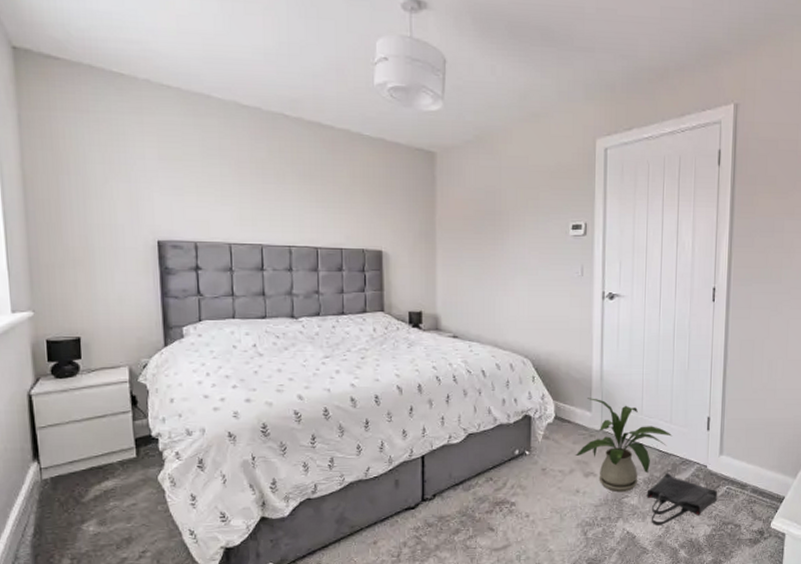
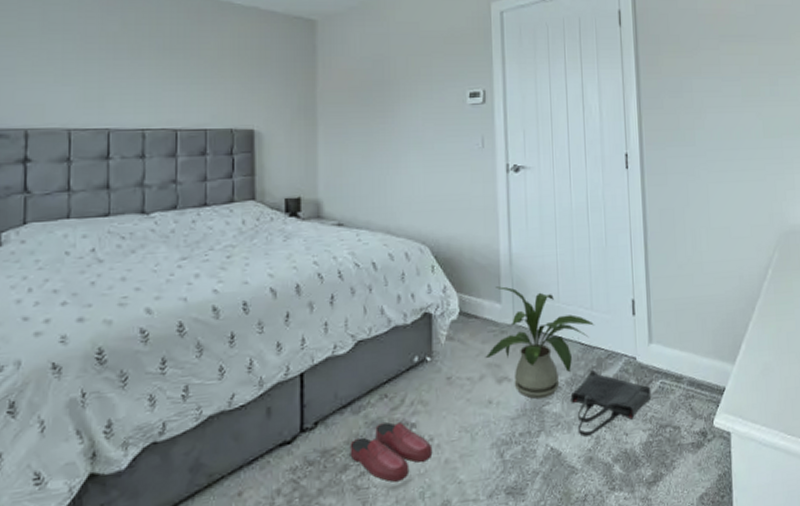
slippers: none [461,500,528,546] -> present [350,422,433,482]

